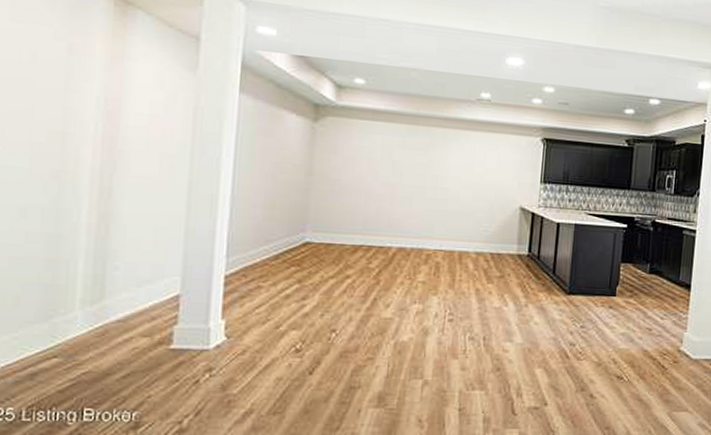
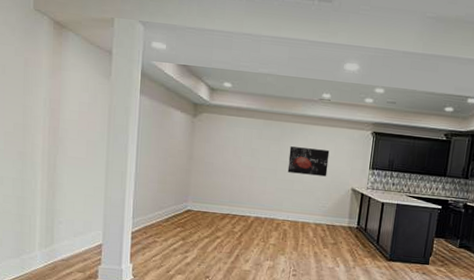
wall art: none [439,157,492,194] -> present [287,146,330,177]

